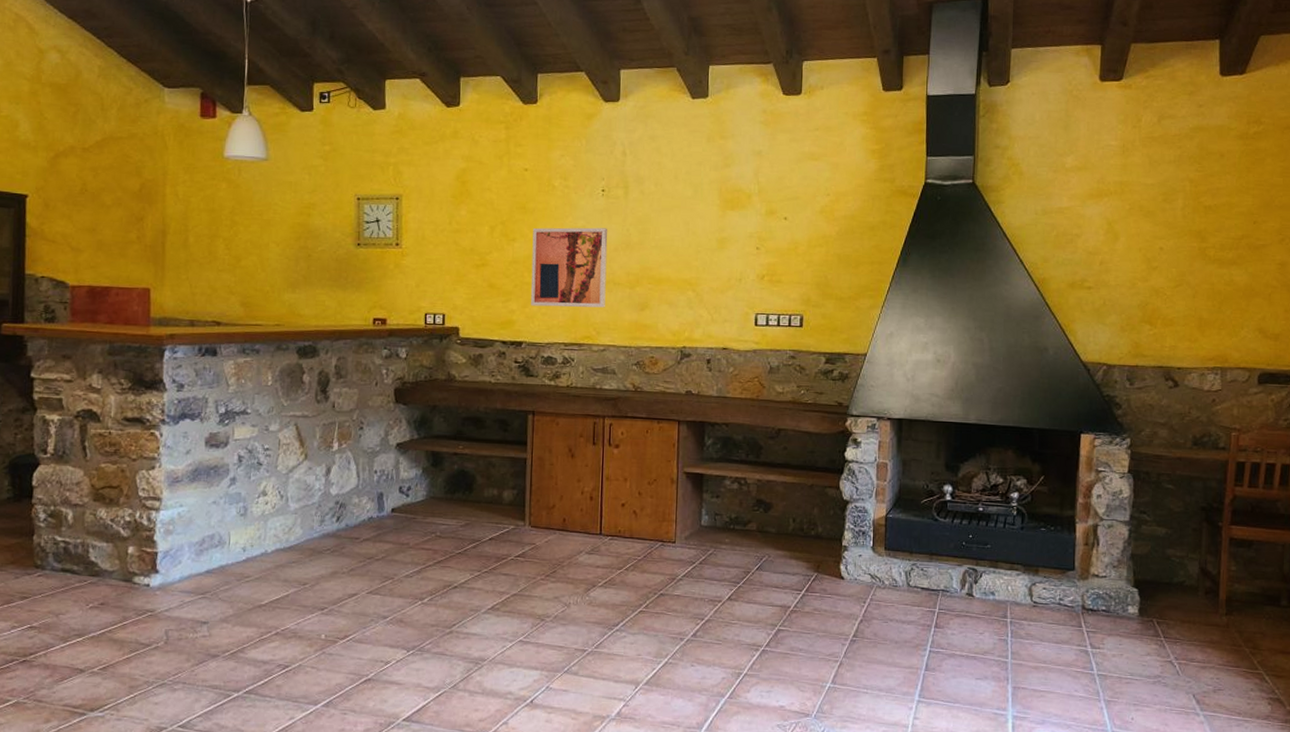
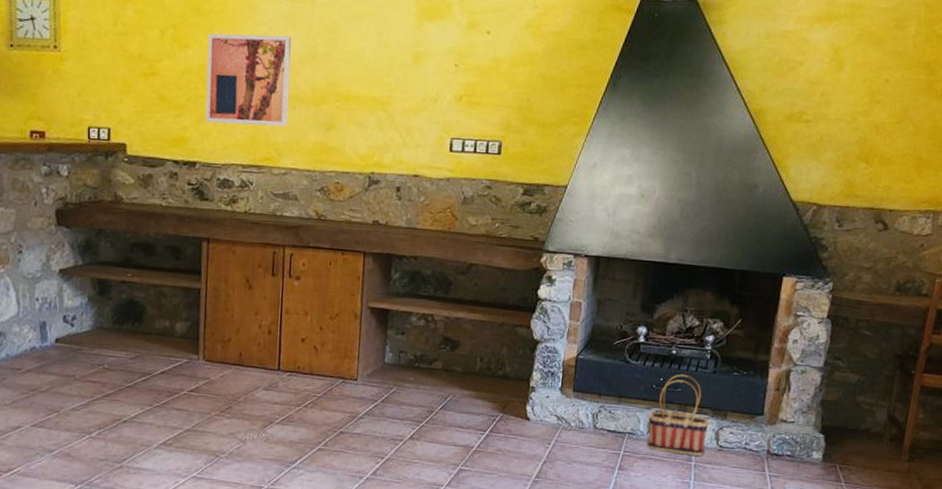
basket: none [961,530,1021,612] -> present [647,374,709,456]

